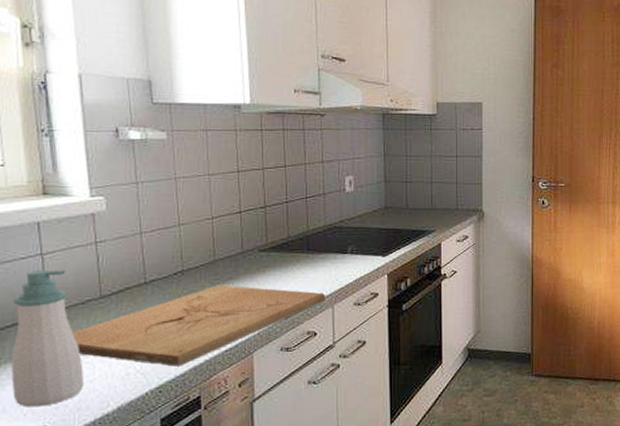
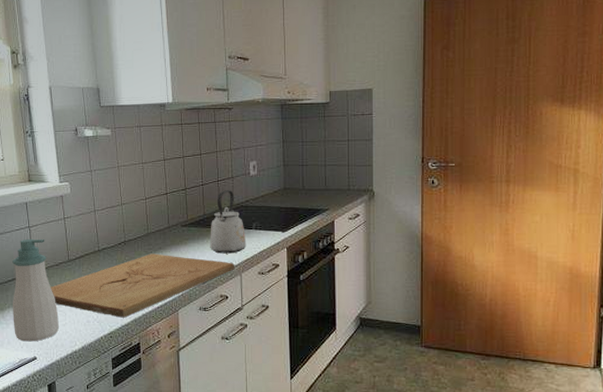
kettle: none [295,208,340,283] -> present [210,190,247,254]

